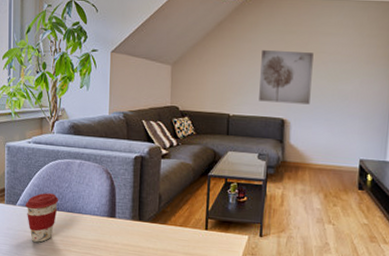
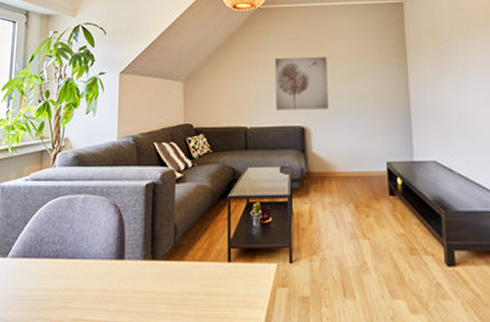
coffee cup: present [25,193,59,243] -> none [18,238,59,302]

